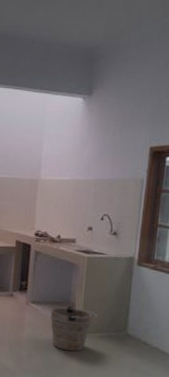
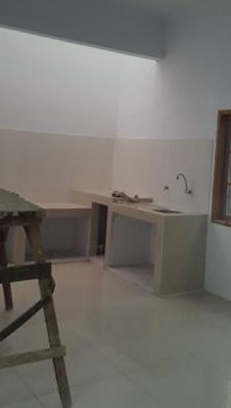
bucket: present [50,306,98,351] -> none [129,267,176,313]

